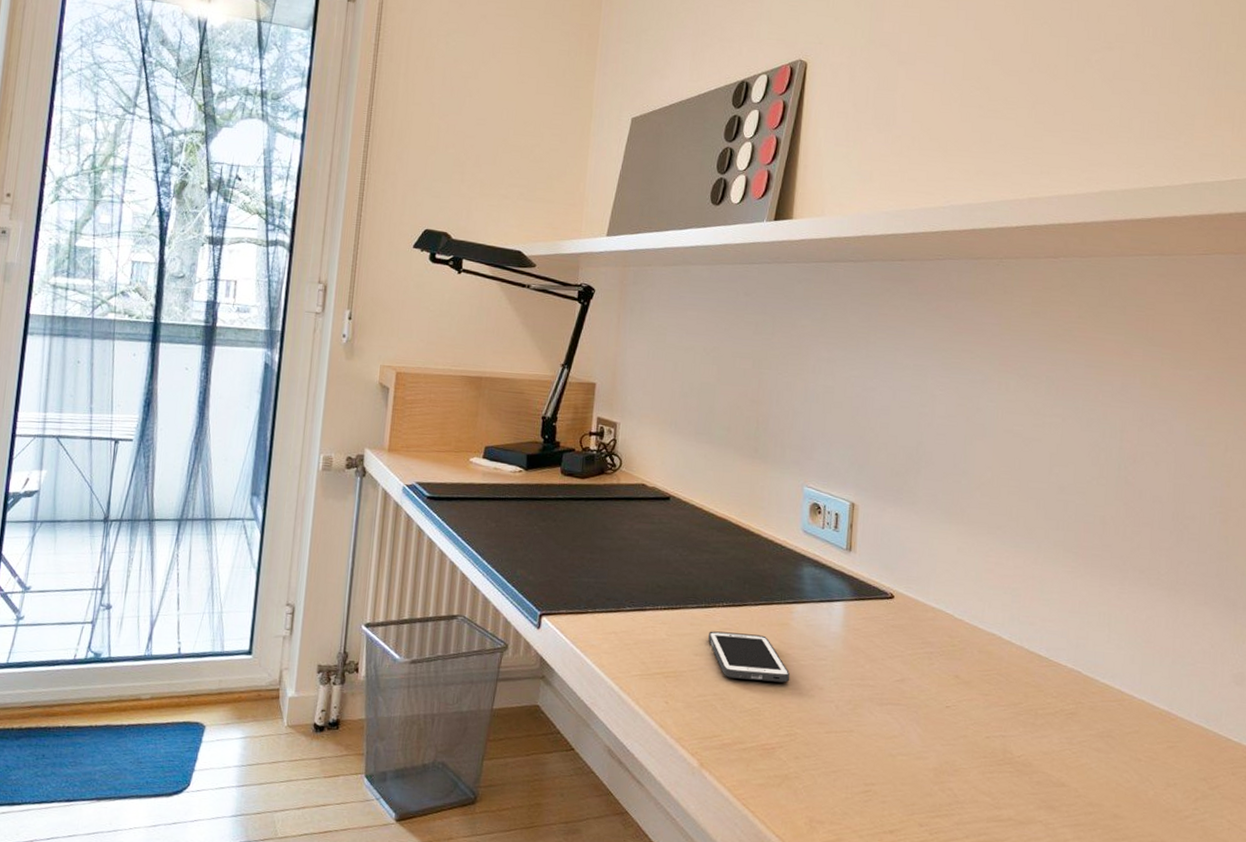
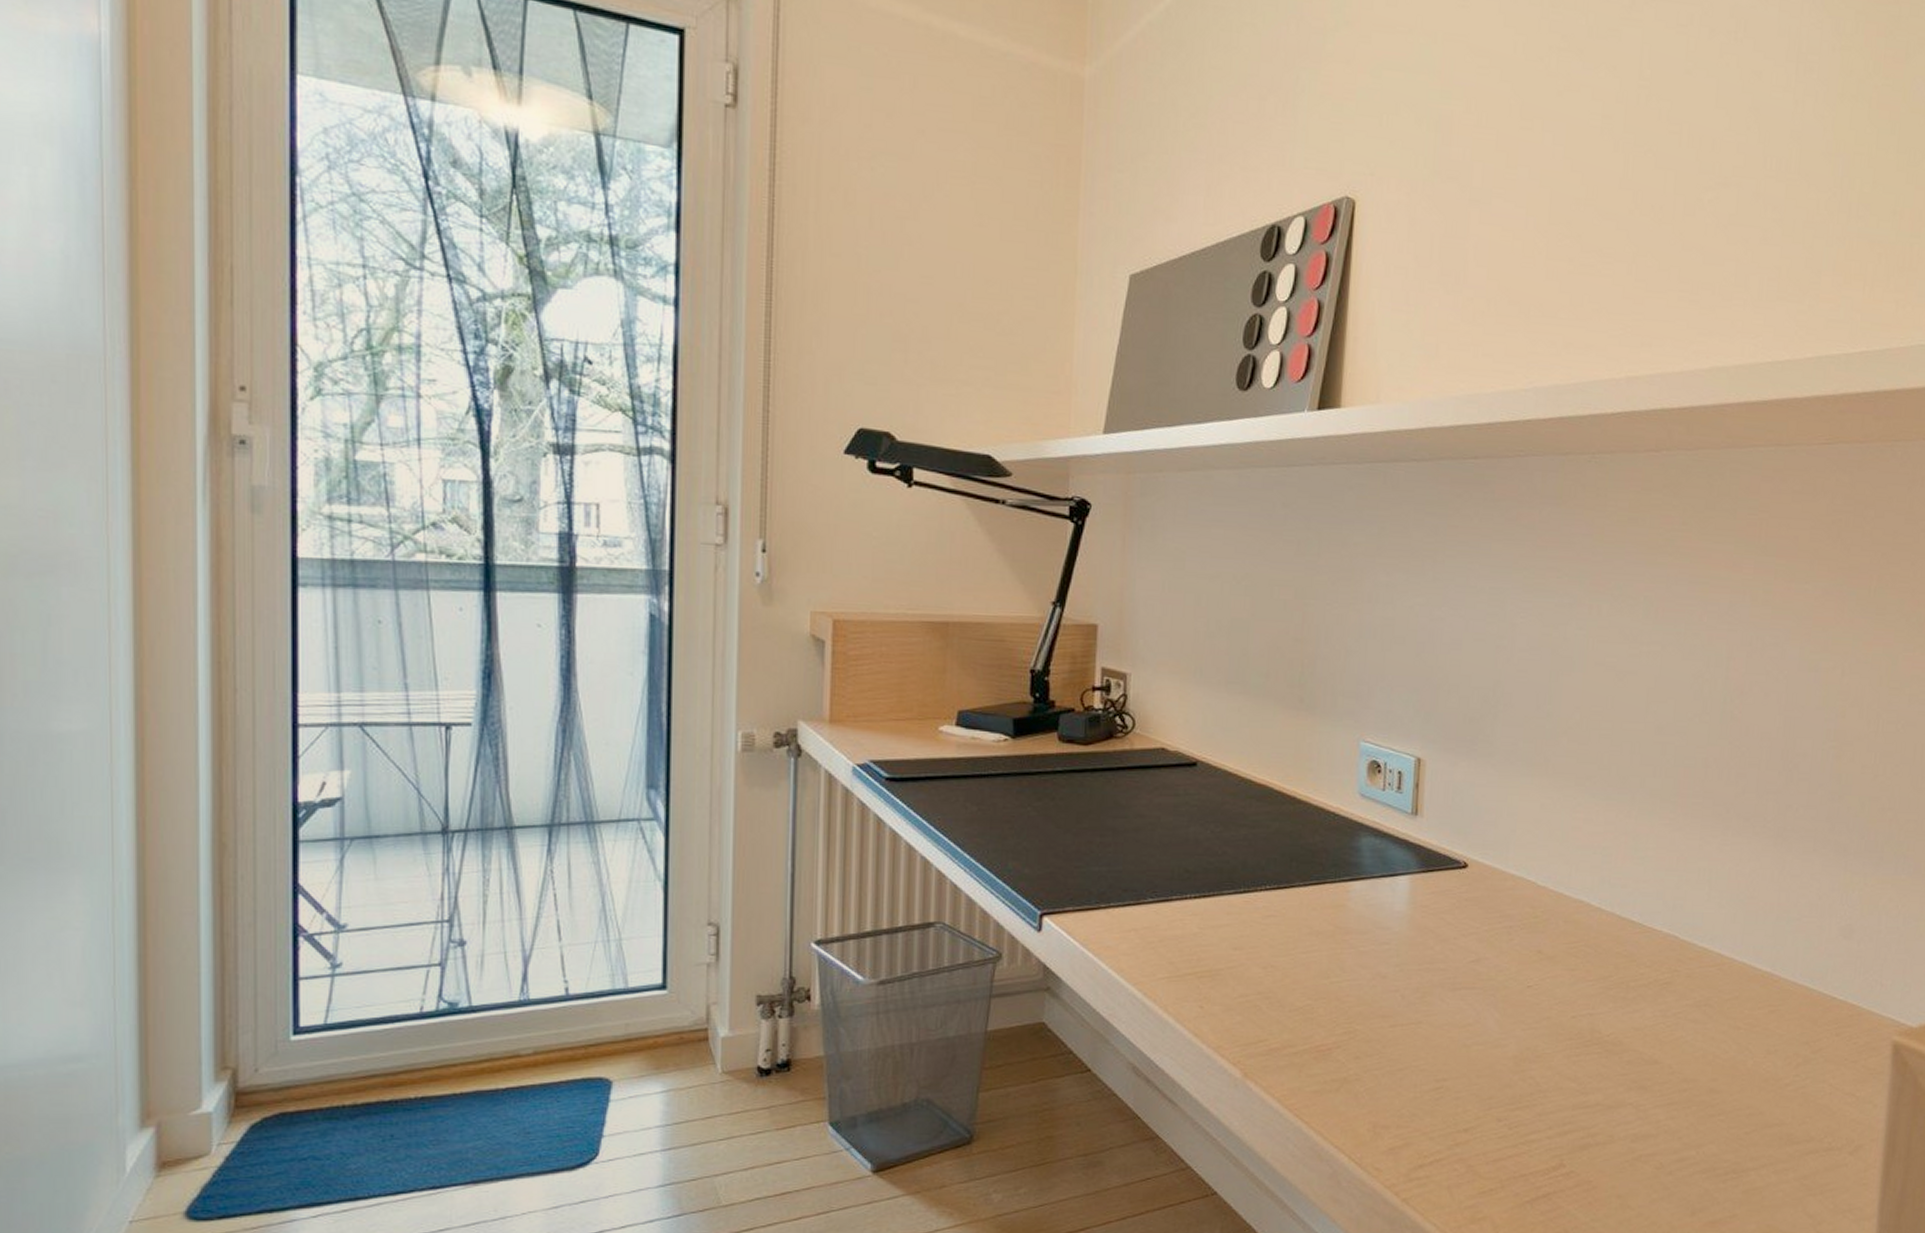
cell phone: present [708,631,790,683] -> none [1249,919,1348,974]

